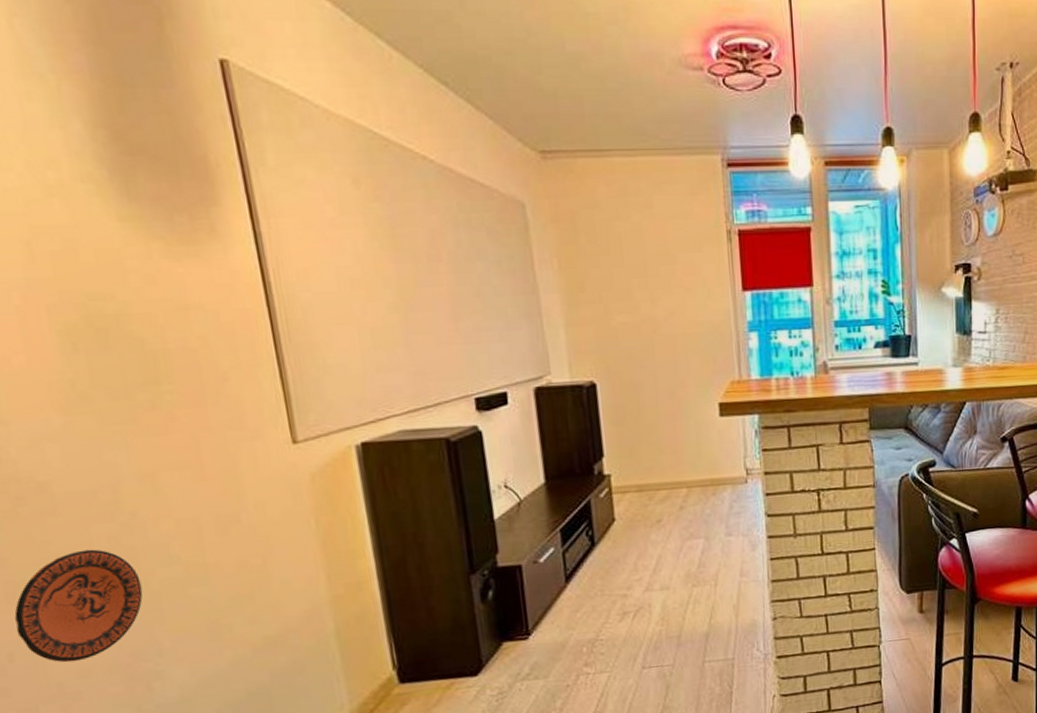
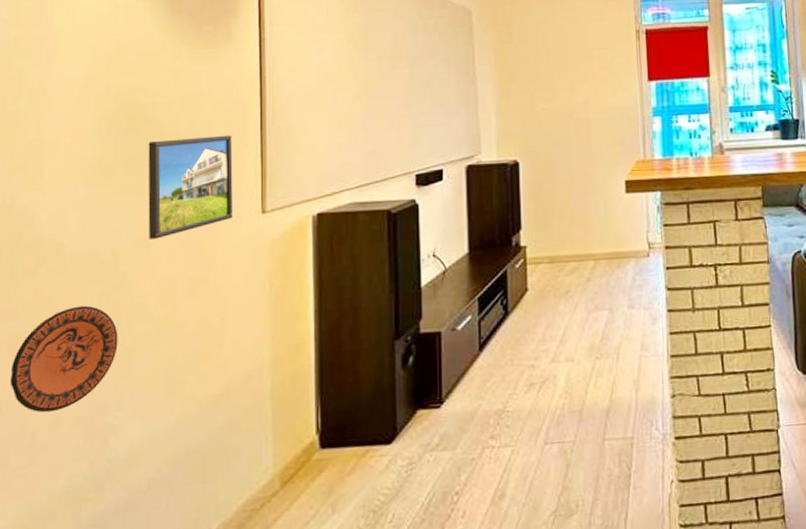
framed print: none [130,353,257,475] -> present [148,135,233,239]

